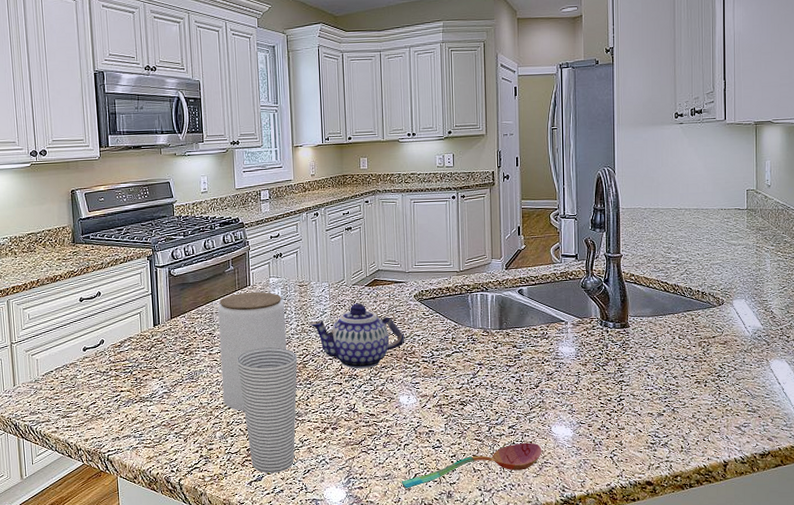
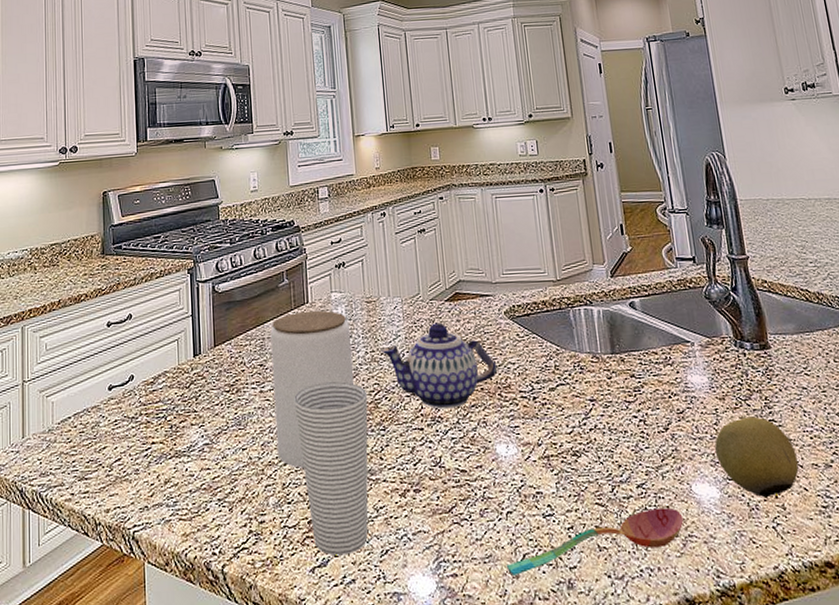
fruit: none [573,378,637,437] -> present [714,416,799,498]

